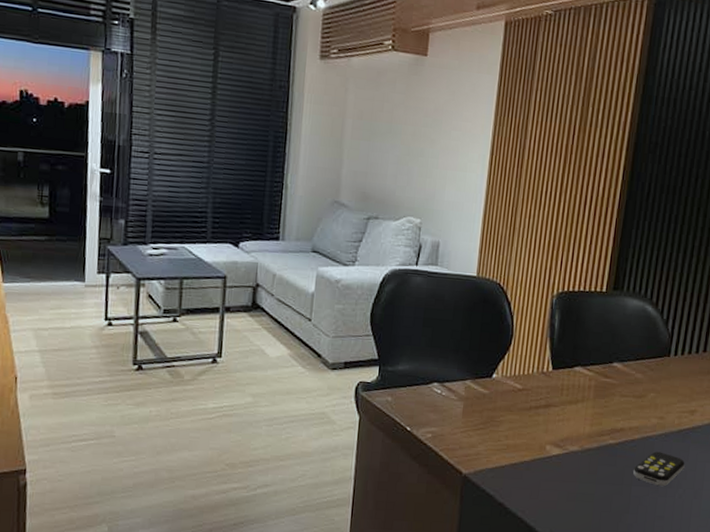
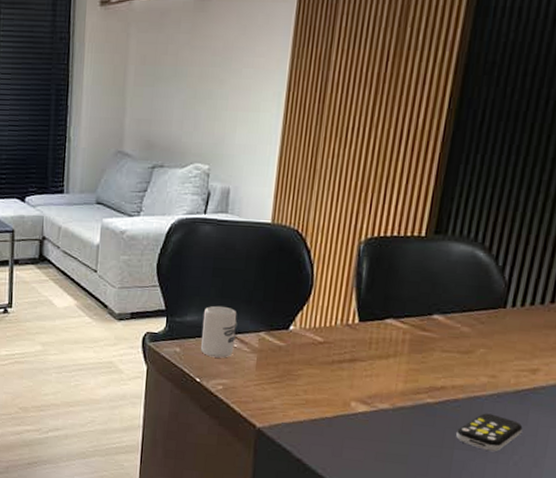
cup: none [411,354,446,407] -> present [200,305,237,358]

